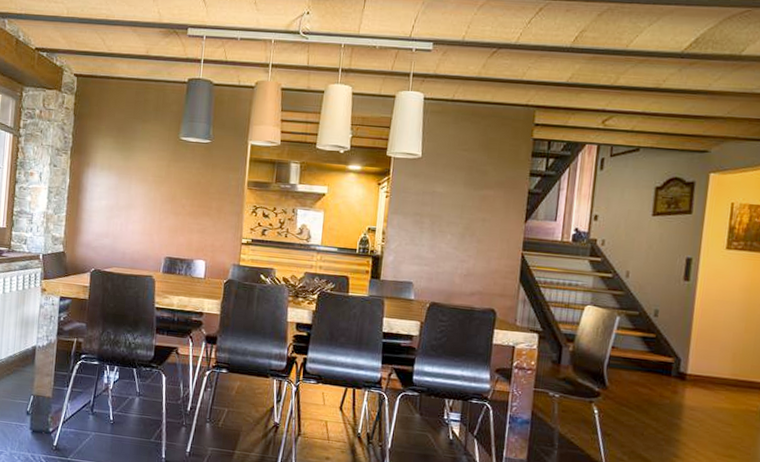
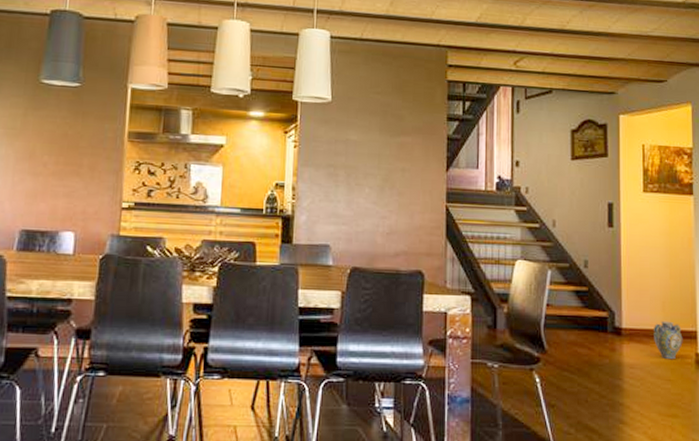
ceramic jug: none [719,370,751,407] -> present [654,320,683,360]

